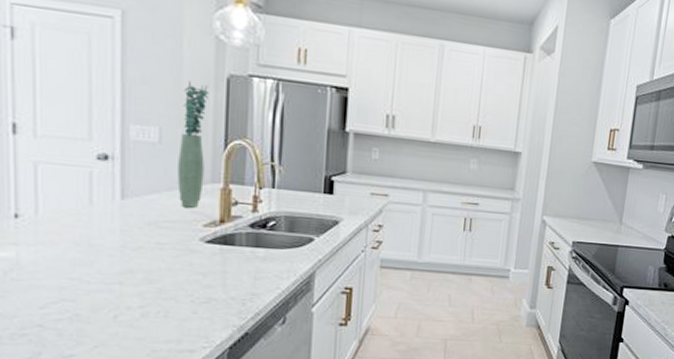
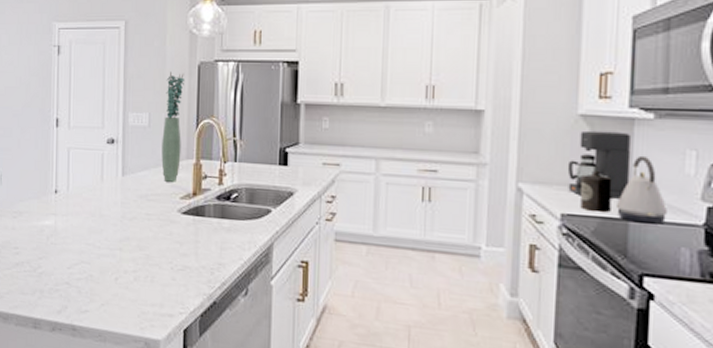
coffee maker: none [579,175,626,230] -> present [567,130,631,199]
canister: none [587,207,611,240] -> present [580,170,612,212]
kettle: none [611,196,644,250] -> present [617,155,669,225]

